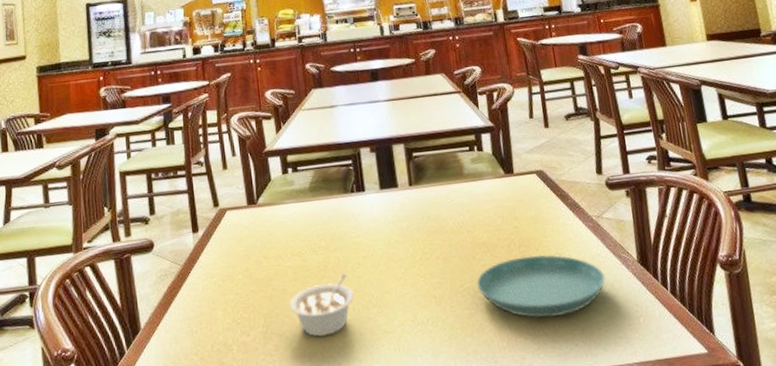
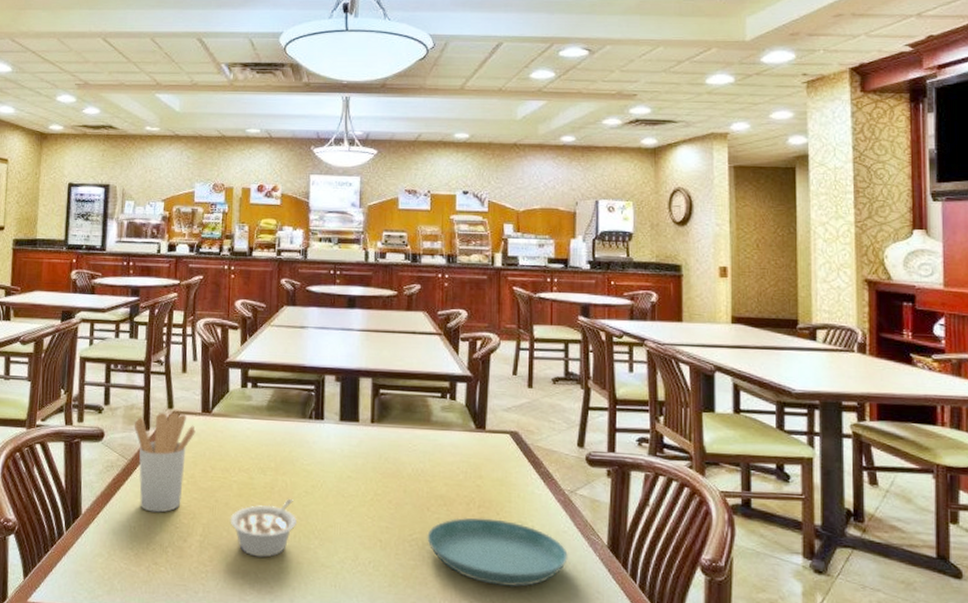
utensil holder: none [182,210,244,313] -> present [134,412,196,513]

